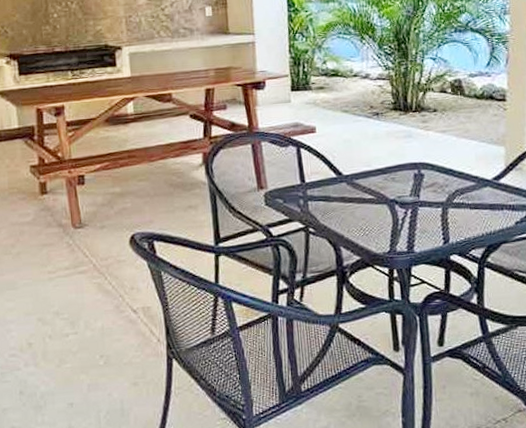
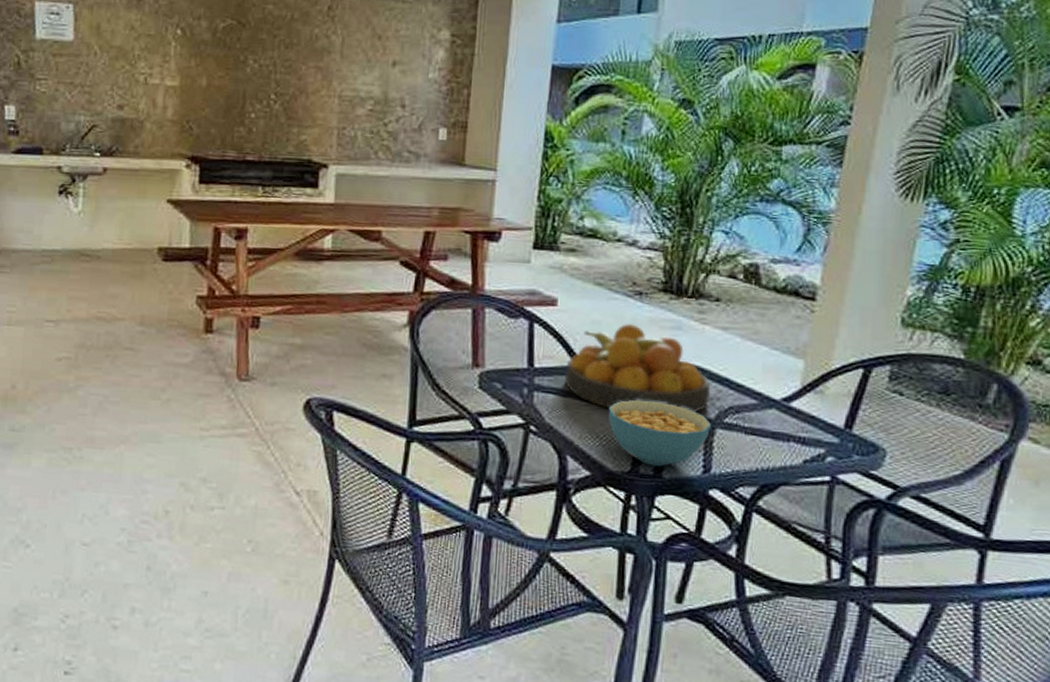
fruit bowl: none [329,138,441,205] -> present [564,324,711,413]
cereal bowl: none [366,194,445,245] -> present [608,399,712,467]

